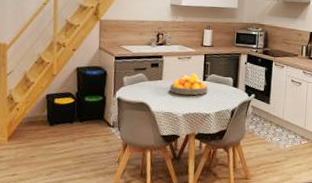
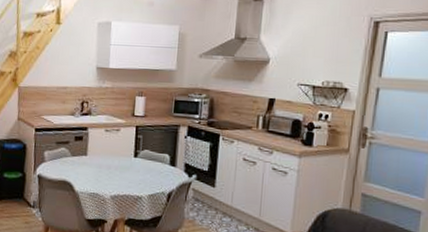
fruit bowl: present [169,73,208,96] -> none [95,148,140,175]

